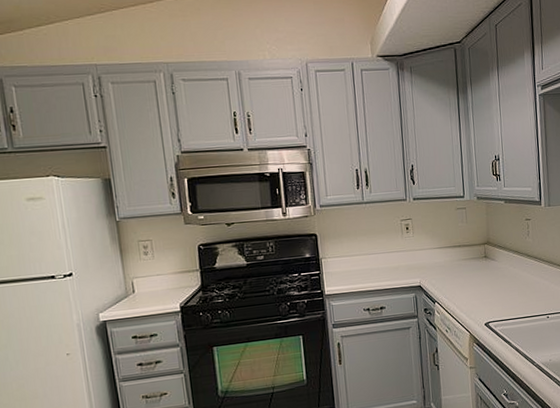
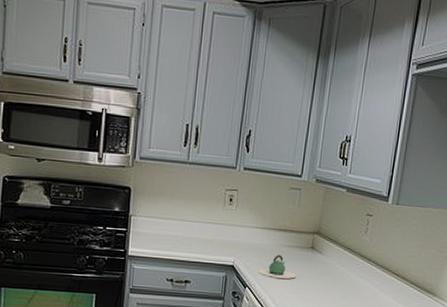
teapot: none [442,268,477,290] -> present [257,254,296,279]

